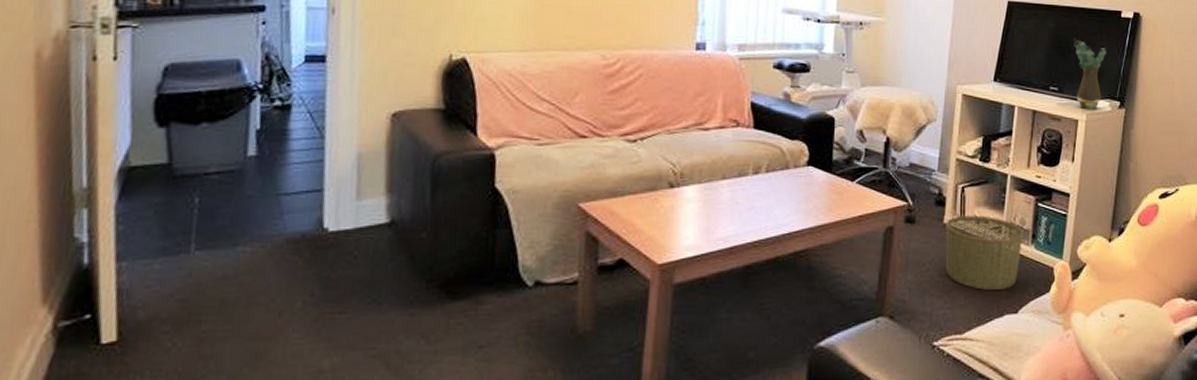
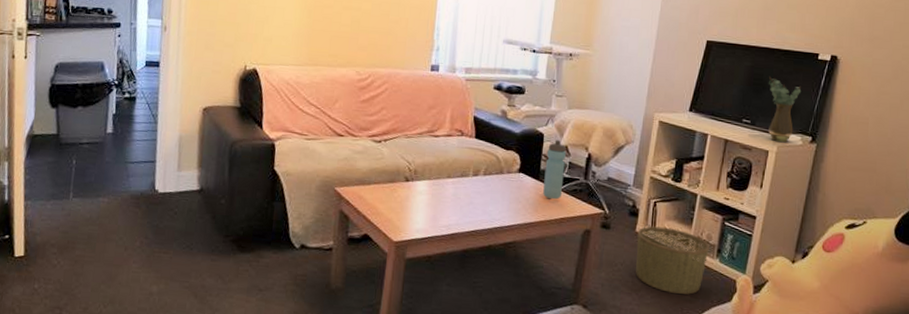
water bottle: none [837,124,861,195] -> present [543,140,566,200]

